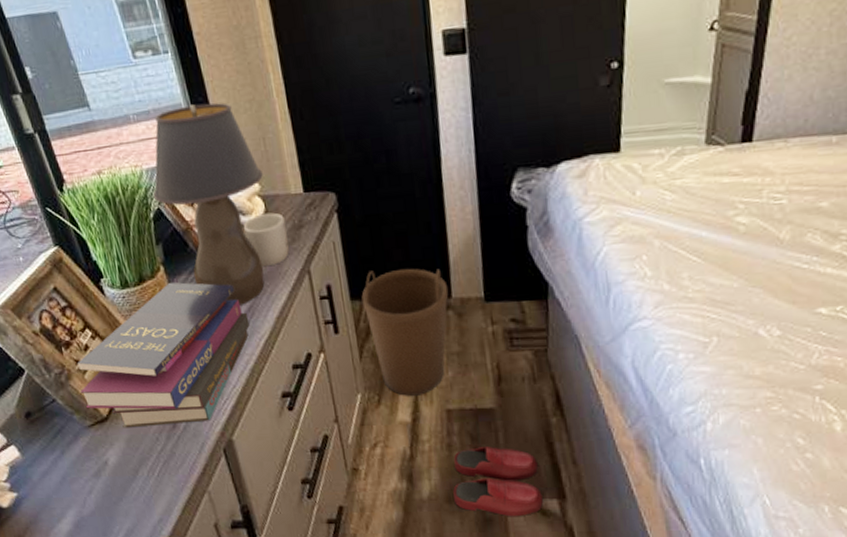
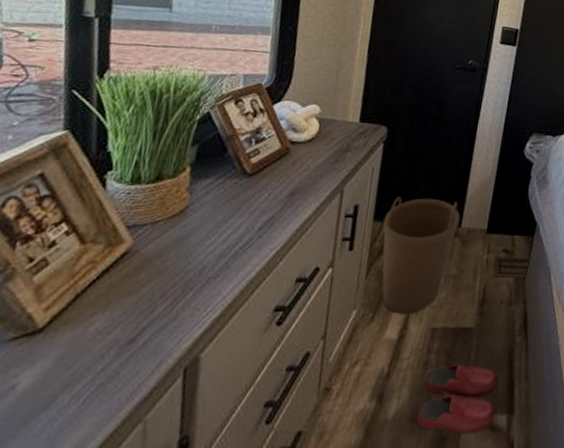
books: present [77,282,250,428] -> none [16,184,267,343]
table lamp: present [152,103,265,305] -> none [207,30,327,215]
mug: present [243,212,289,266] -> none [290,134,334,181]

